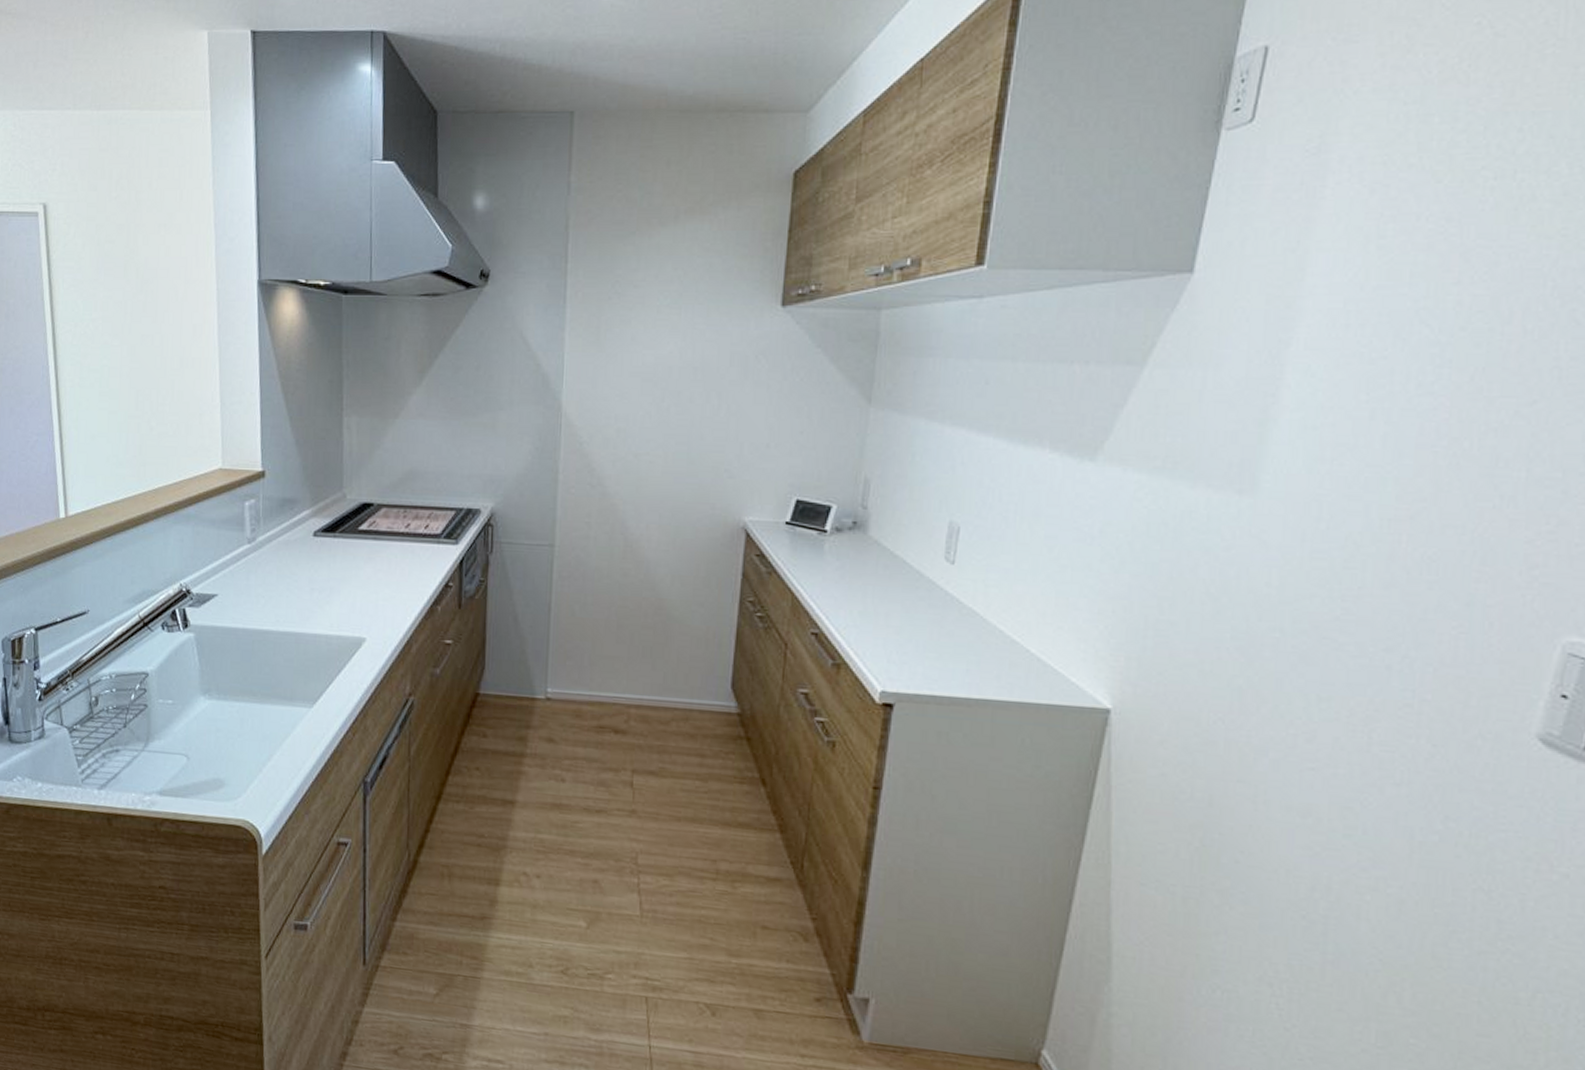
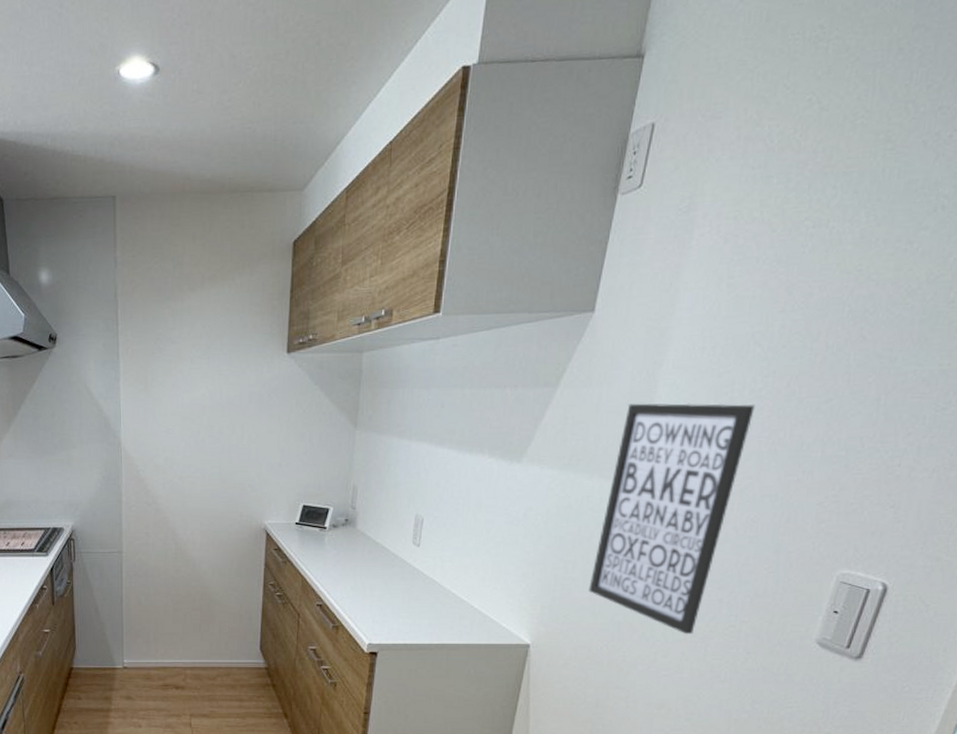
wall art: none [1194,392,1425,713] -> present [588,403,755,635]

